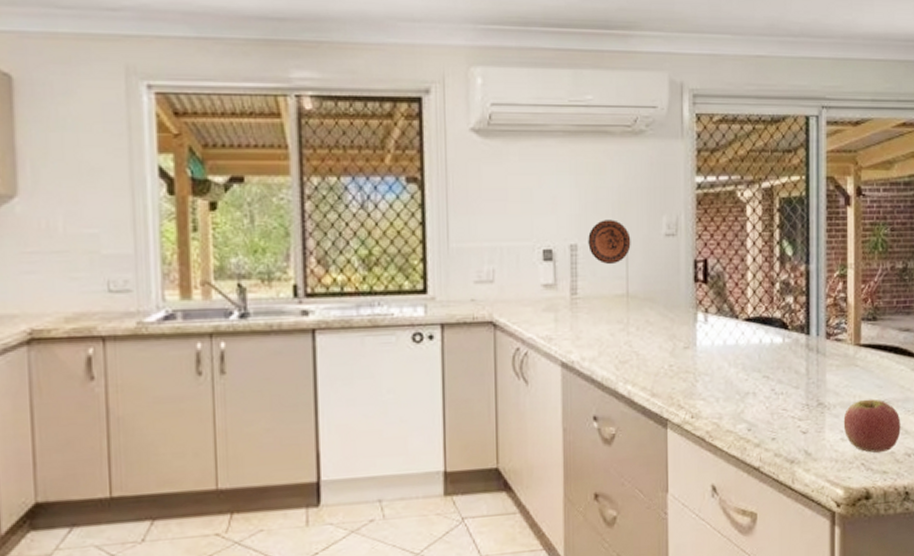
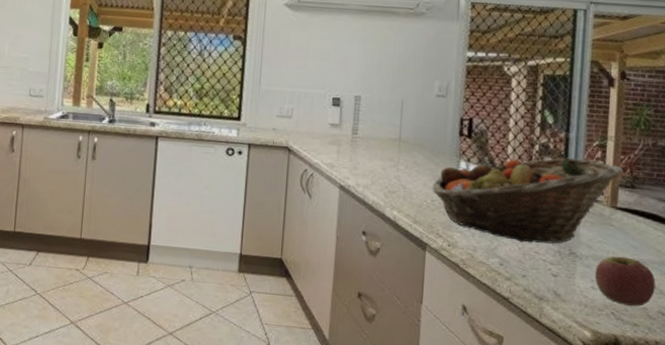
decorative plate: present [588,219,631,265] -> none [370,79,407,115]
fruit basket: none [668,293,865,400] -> present [432,157,624,244]

